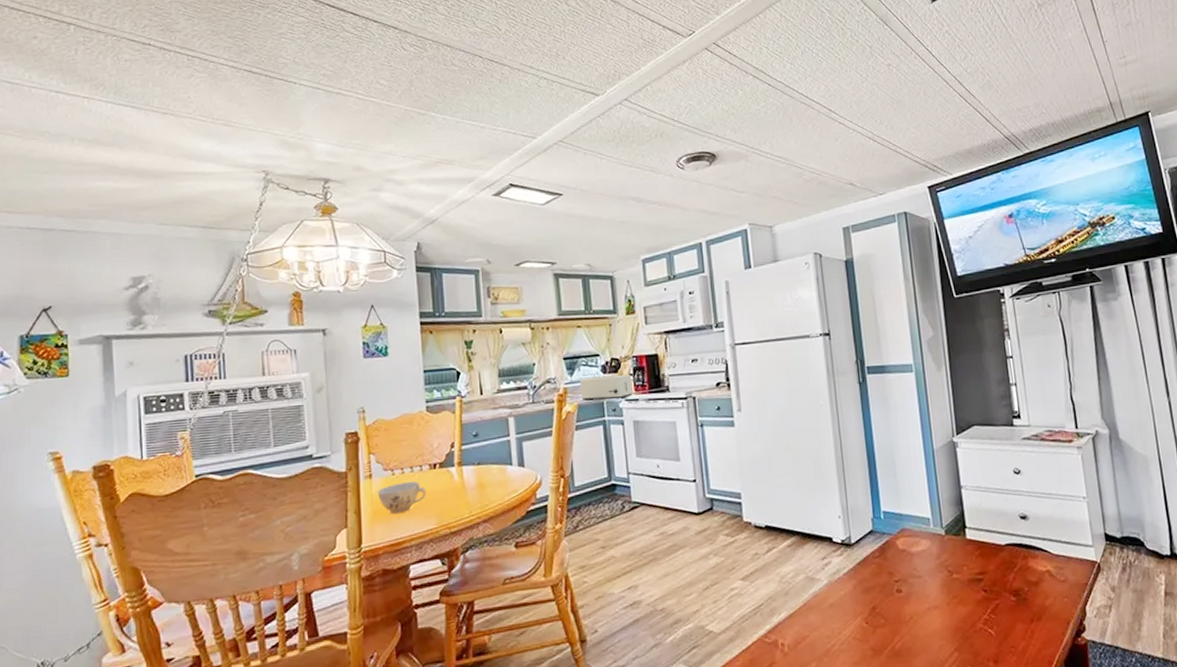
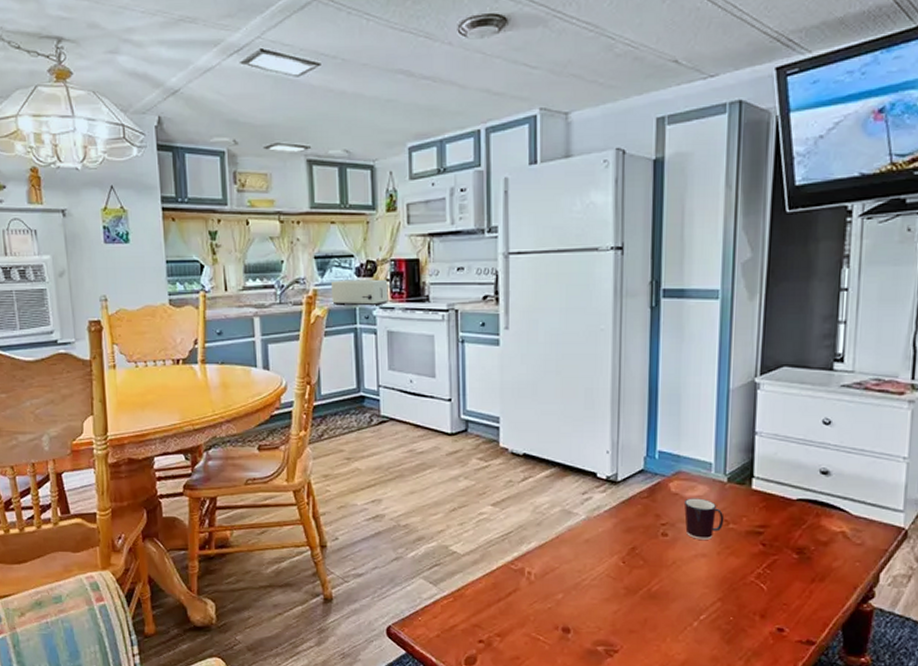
teacup: present [377,482,426,513] -> none [121,376,170,405]
mug: none [912,552,949,593] -> present [684,498,725,541]

